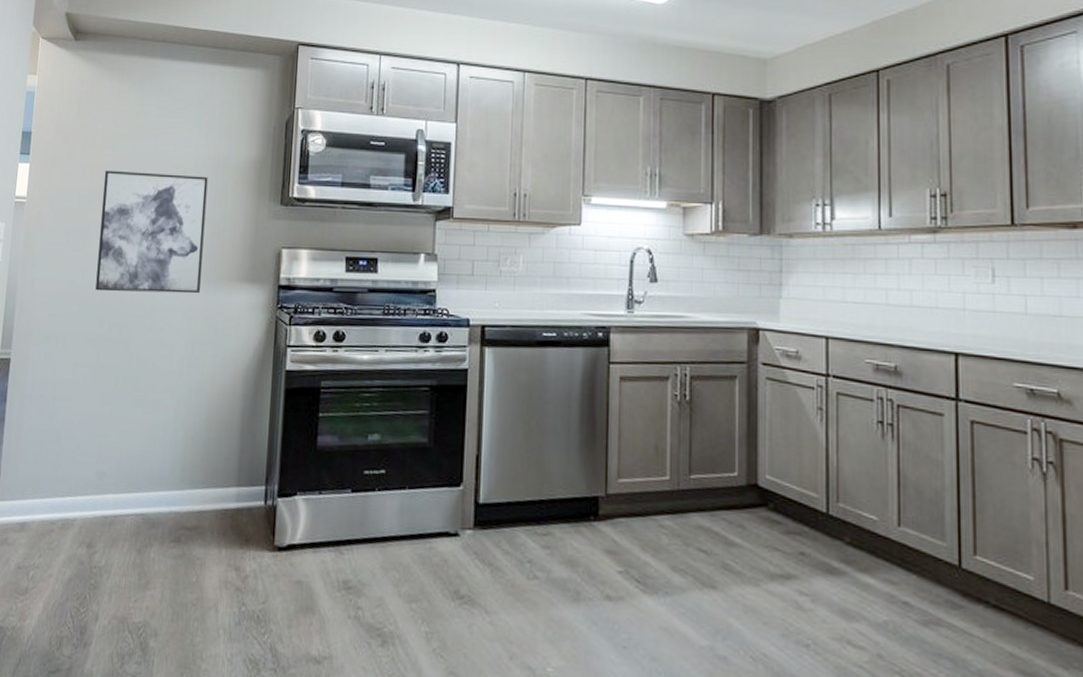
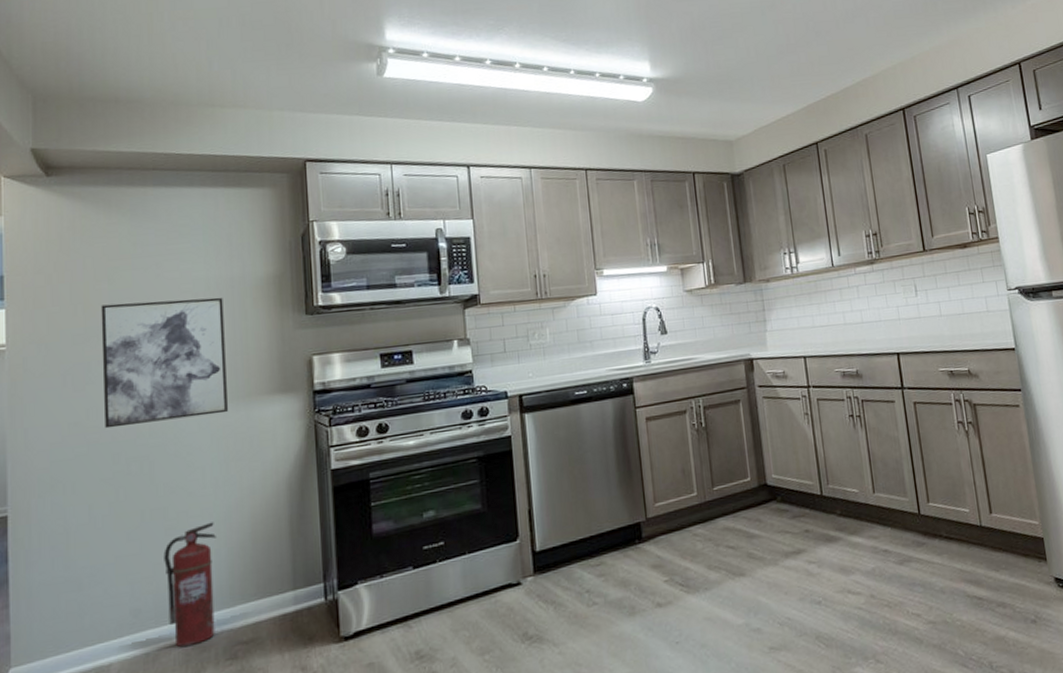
fire extinguisher: none [126,401,176,520] -> present [163,522,216,648]

